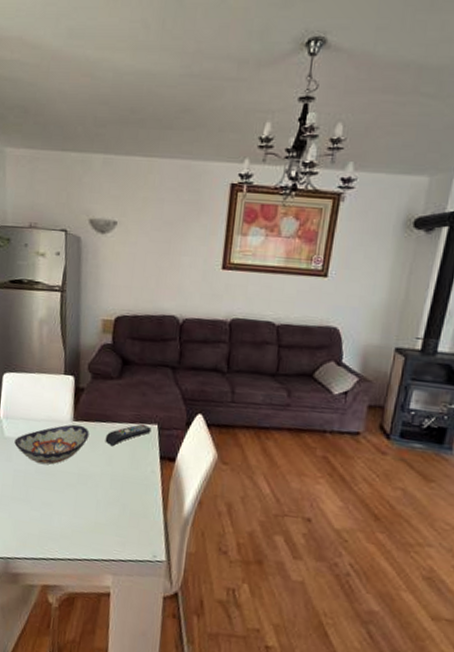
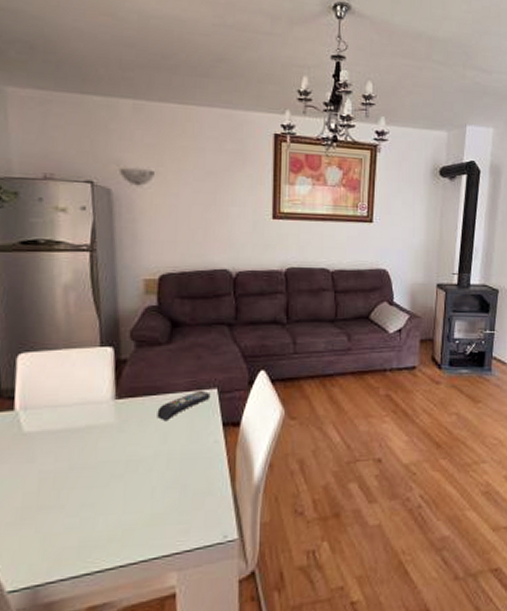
decorative bowl: present [14,424,89,465] -> none [37,403,137,457]

